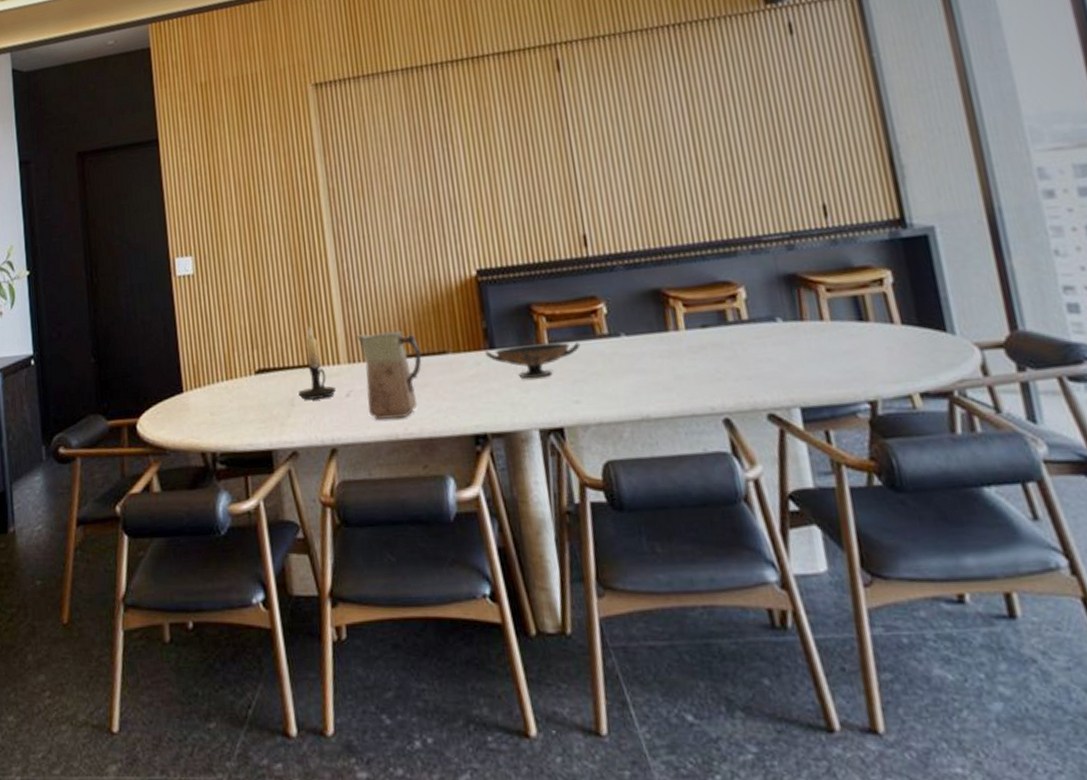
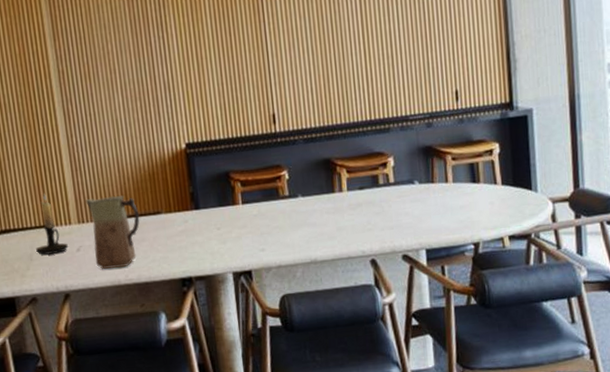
decorative bowl: present [484,342,581,379] -> none [191,203,267,233]

